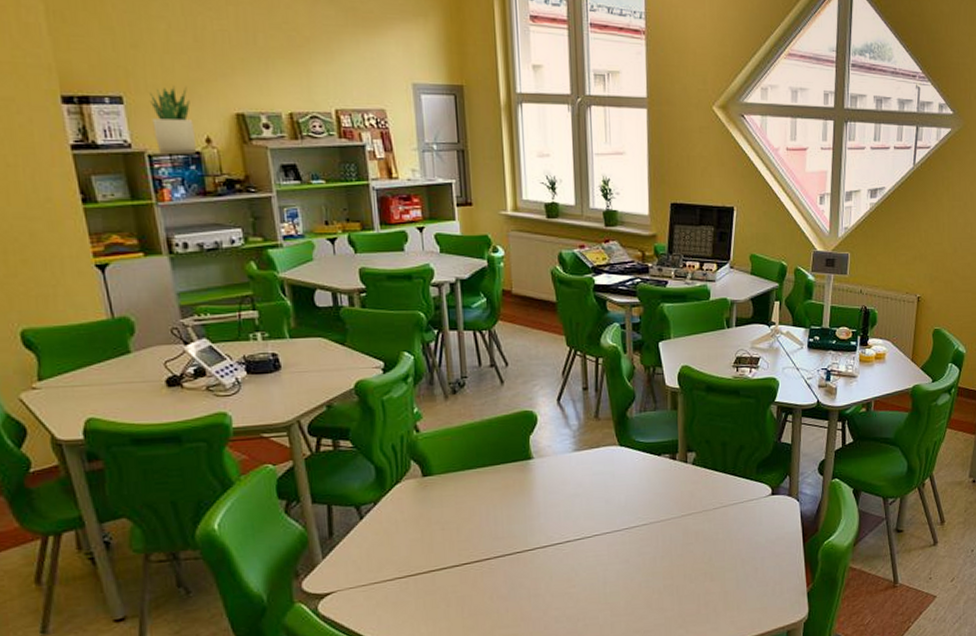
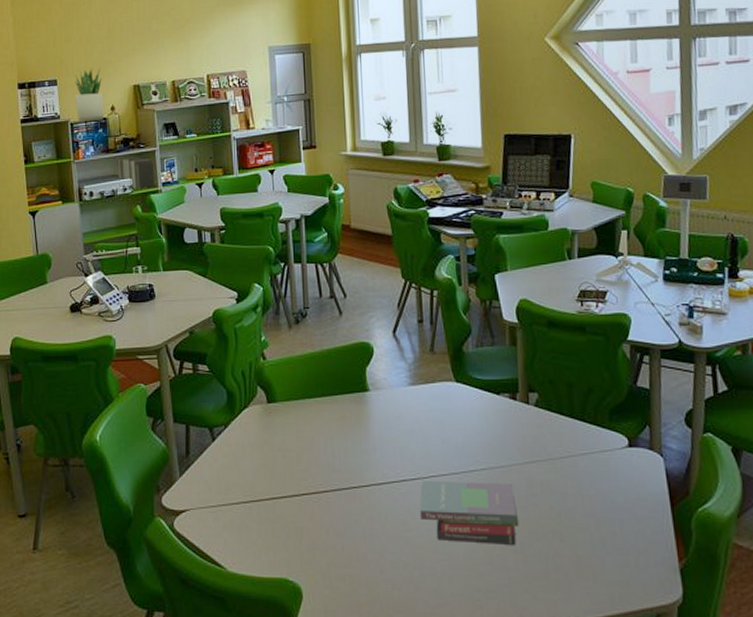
books: none [219,203,273,242] -> present [117,157,155,189]
books: none [583,535,676,593] -> present [419,480,519,545]

